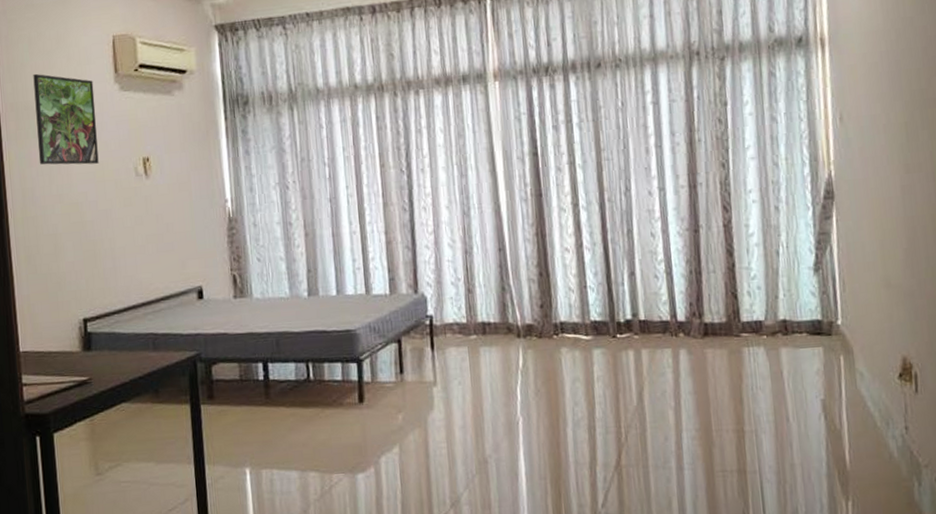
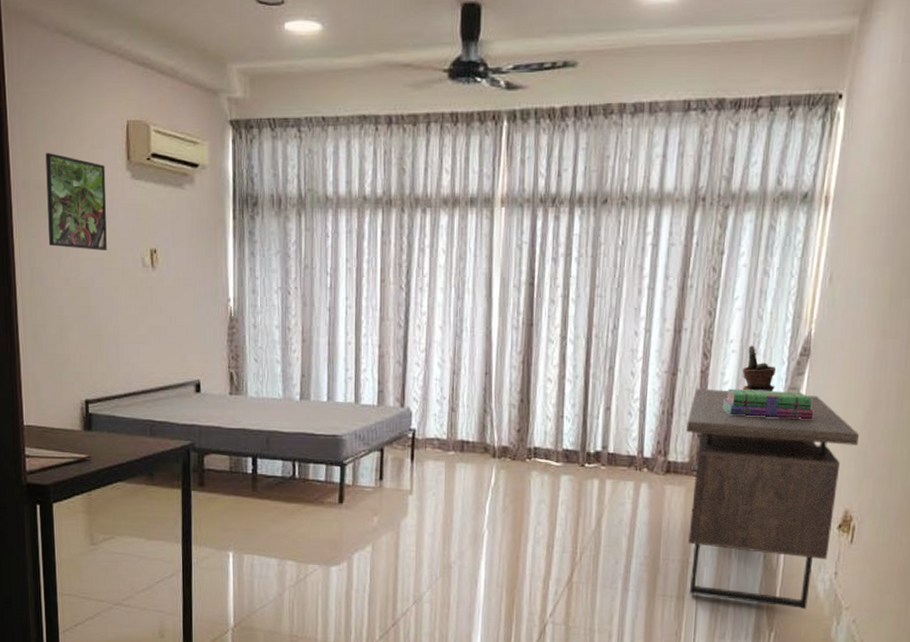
desk: none [717,238,903,472] -> present [686,388,860,610]
stack of books: none [752,236,851,268] -> present [723,388,814,419]
potted plant: none [766,193,804,241] -> present [742,345,776,392]

